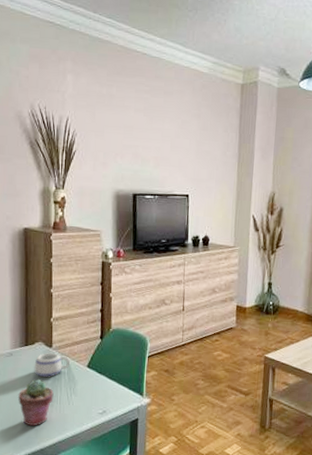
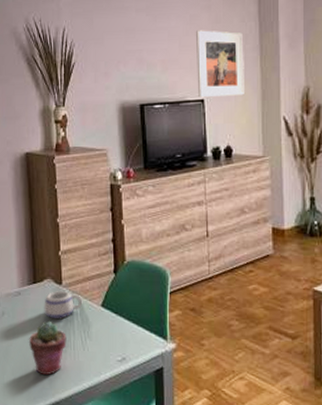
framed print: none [184,134,226,194] -> present [196,30,244,98]

